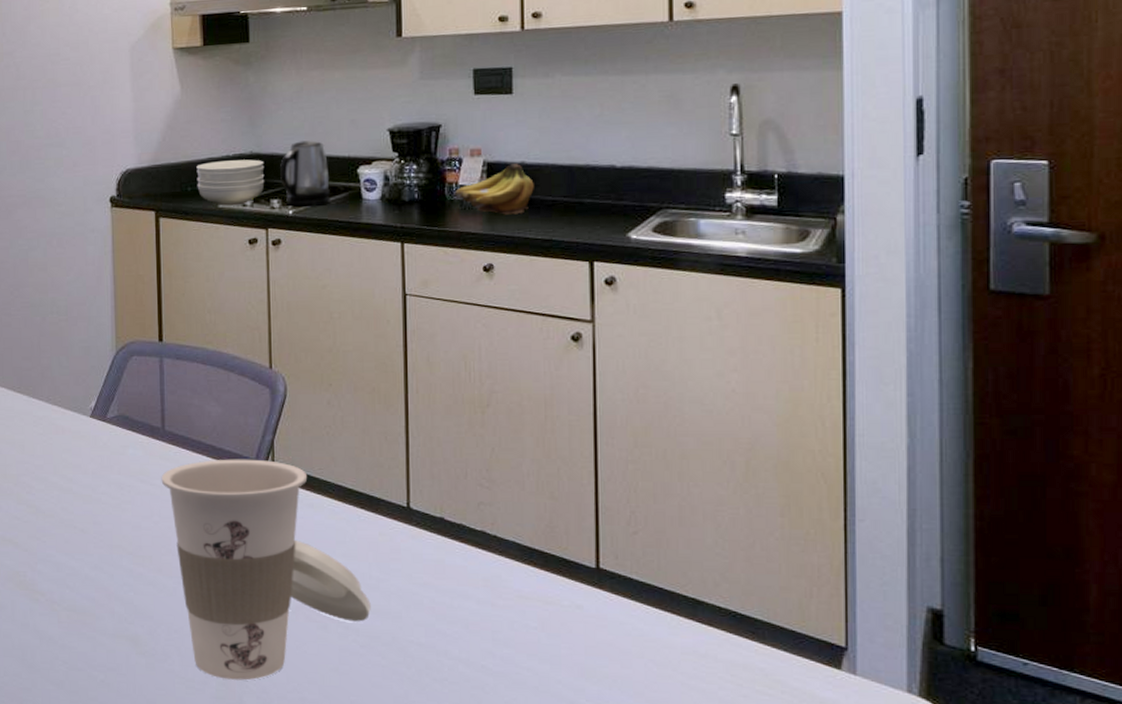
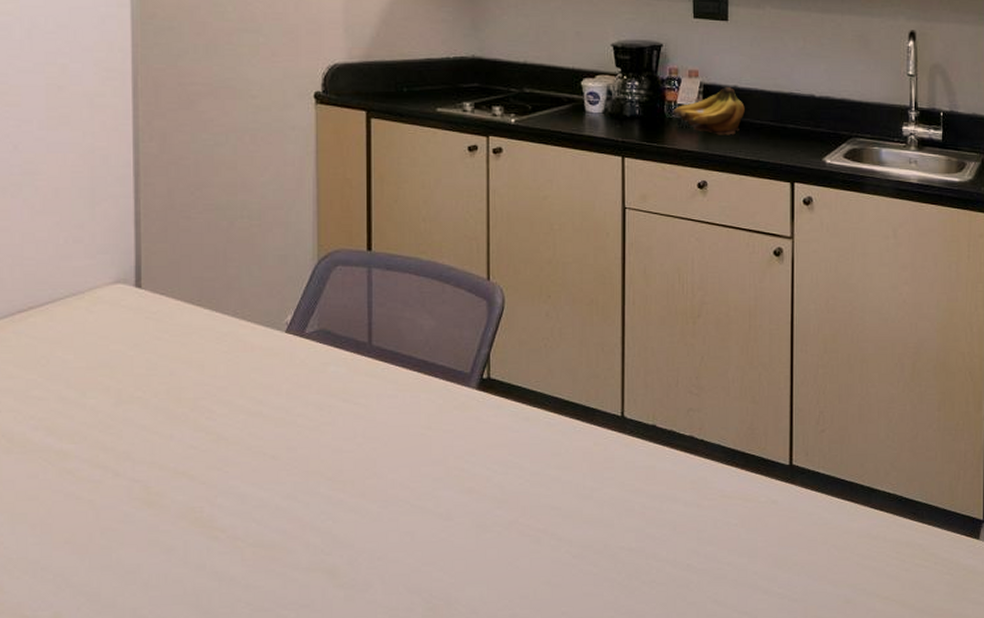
cup: present [161,459,371,681] -> none [366,373,584,604]
bowl: present [196,159,265,206] -> none [413,63,487,110]
kettle: present [280,140,330,207] -> none [503,49,553,116]

